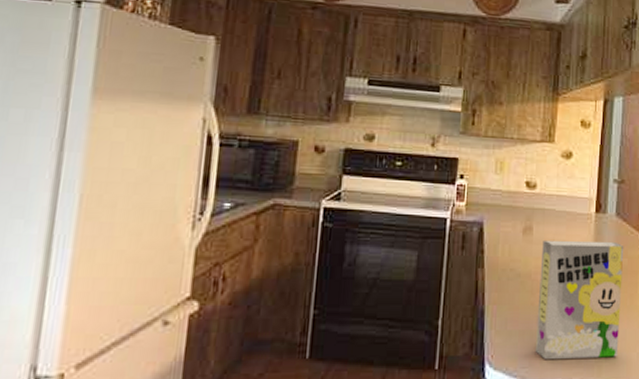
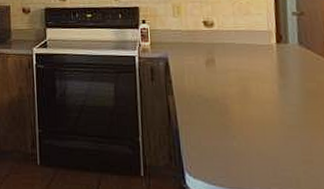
cereal box: present [535,241,624,359] -> none [226,68,317,171]

